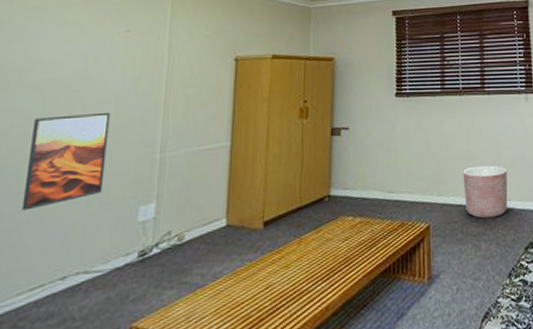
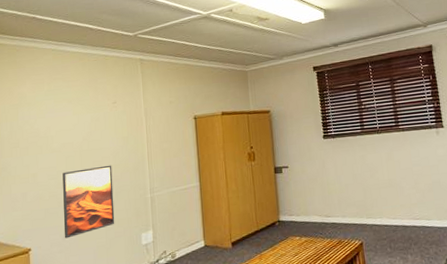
planter: present [463,165,508,219] -> none [387,191,428,236]

